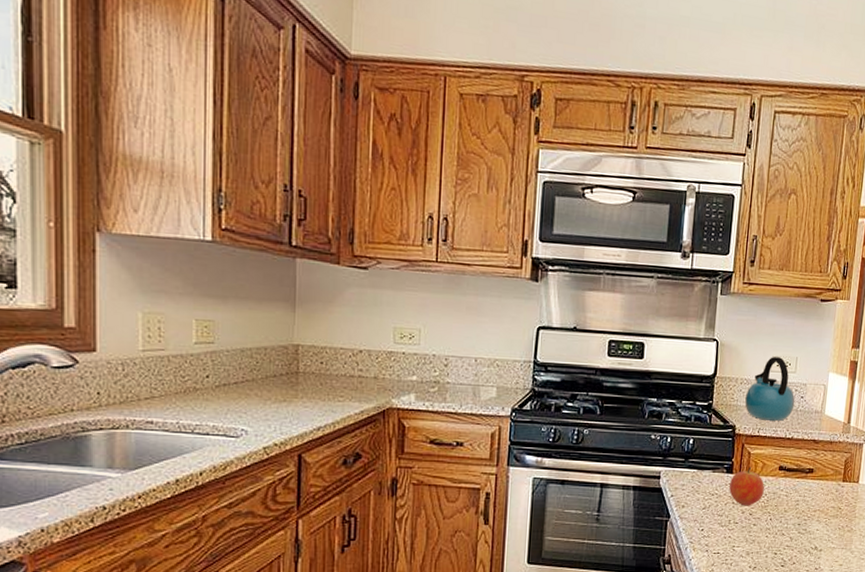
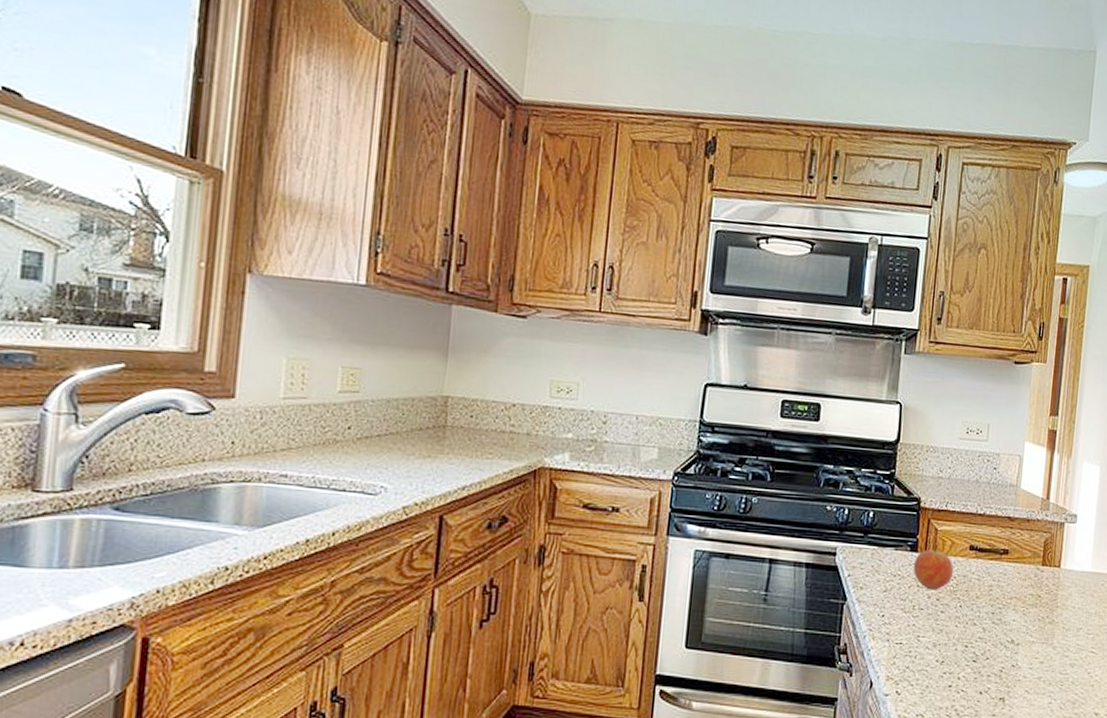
kettle: present [745,357,795,421] -> none [931,423,988,494]

